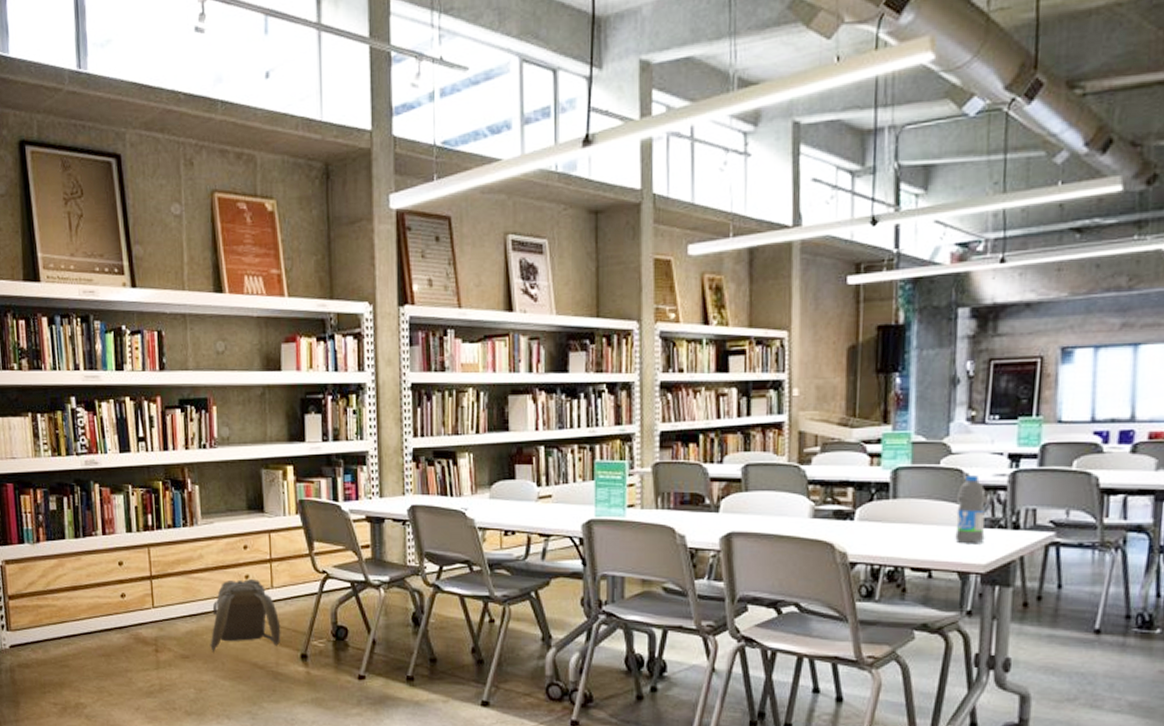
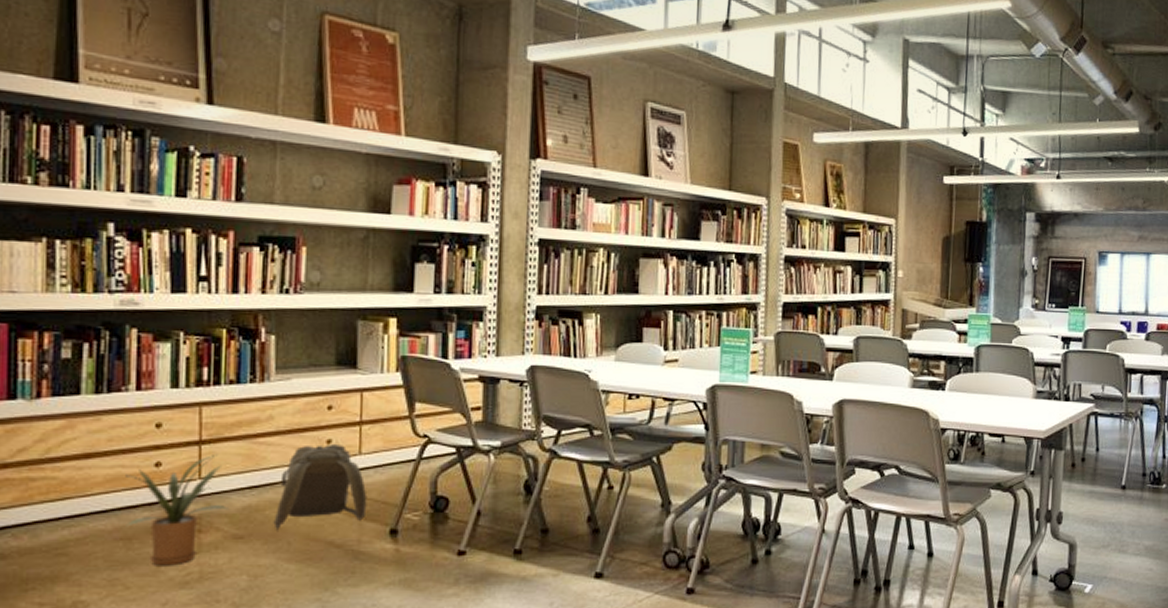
house plant: none [101,588,176,678] -> present [125,455,229,566]
water bottle: present [955,476,986,544] -> none [1022,354,1045,413]

